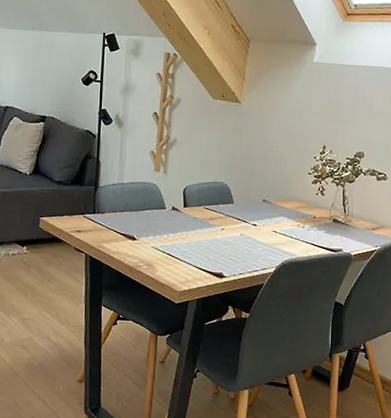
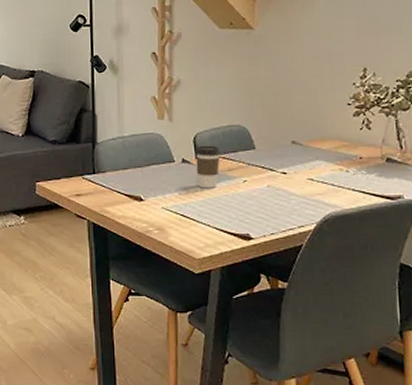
coffee cup: none [183,197,205,233] -> present [196,145,220,188]

